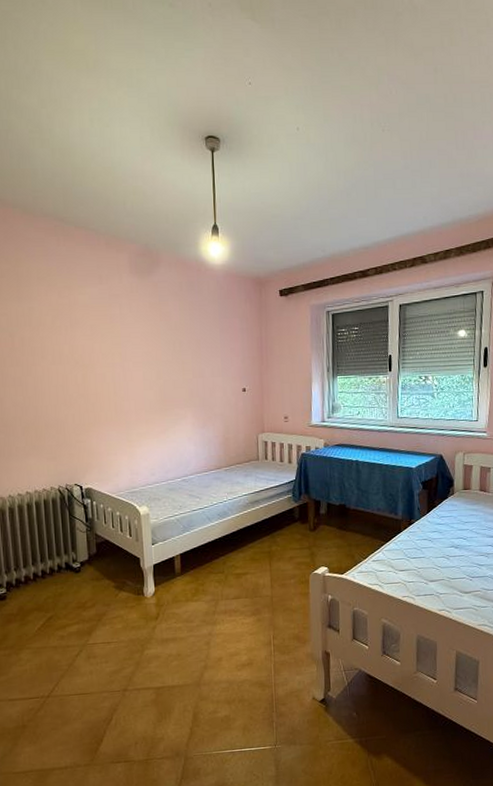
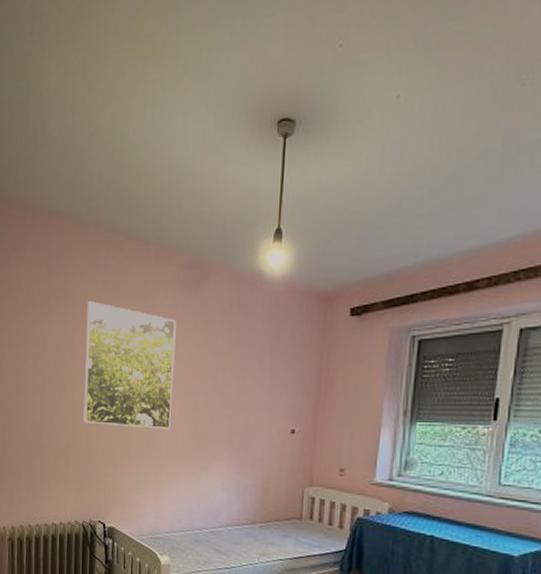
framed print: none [42,284,136,396] -> present [83,301,176,429]

